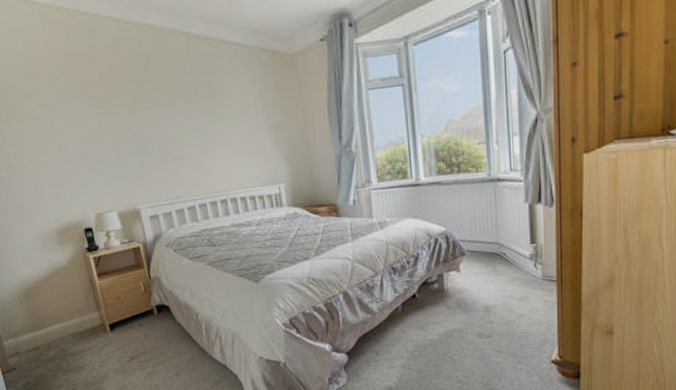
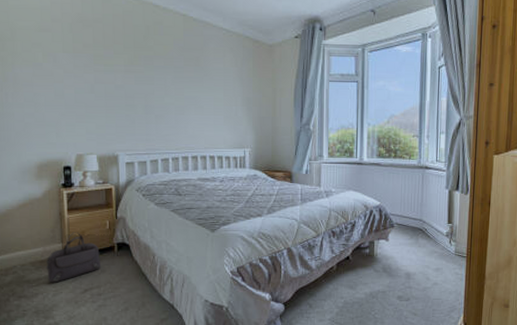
handbag: none [85,298,144,354] -> present [46,232,102,283]

